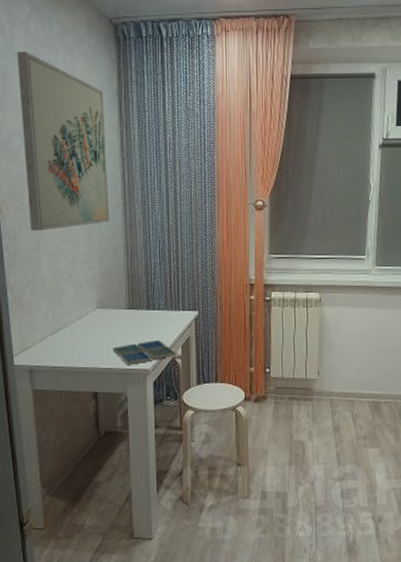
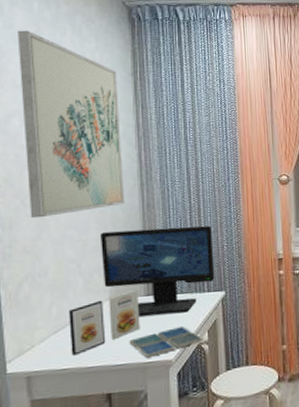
picture frame: none [62,302,122,356] -> present [68,289,140,356]
computer monitor: none [89,247,189,328] -> present [101,226,215,317]

